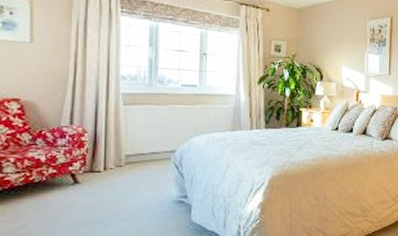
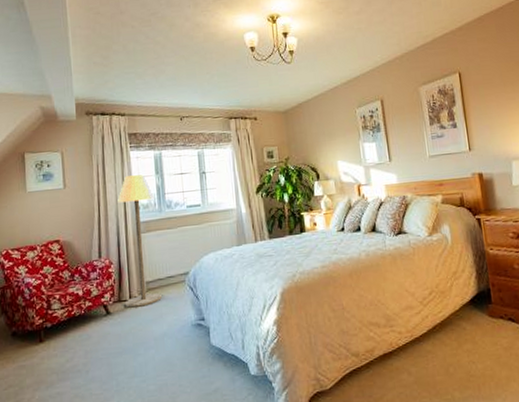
floor lamp: none [97,42,145,179] -> present [118,174,162,308]

